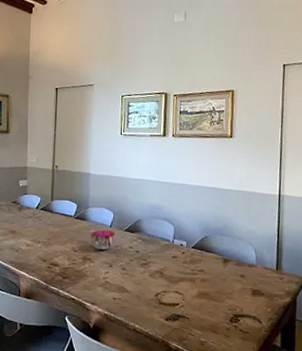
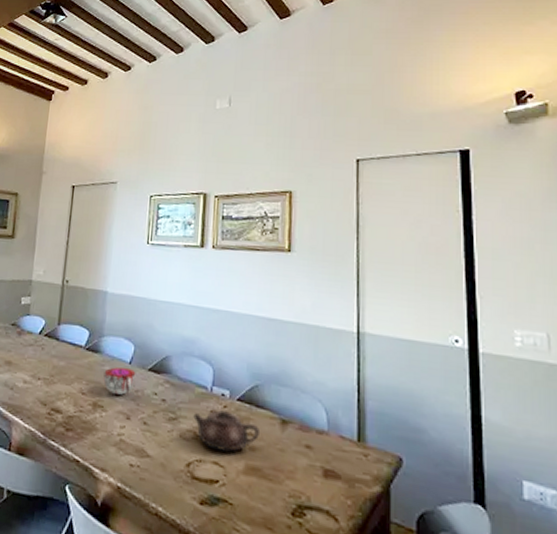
teapot: none [160,256,209,284] -> present [193,410,261,453]

